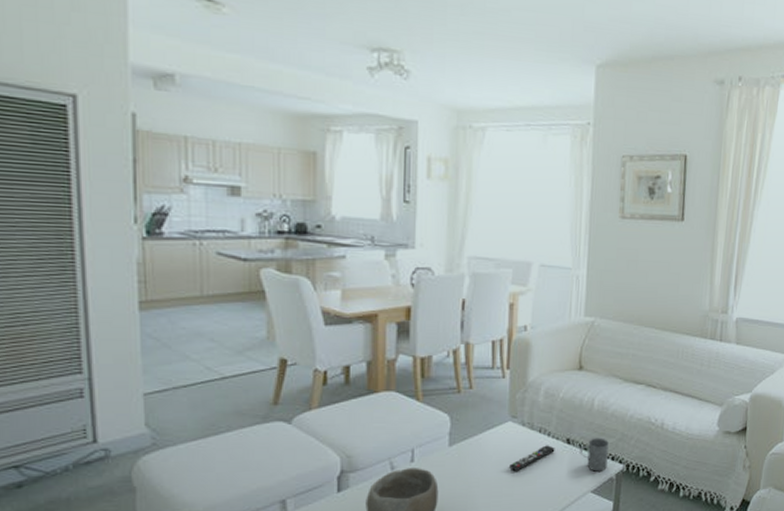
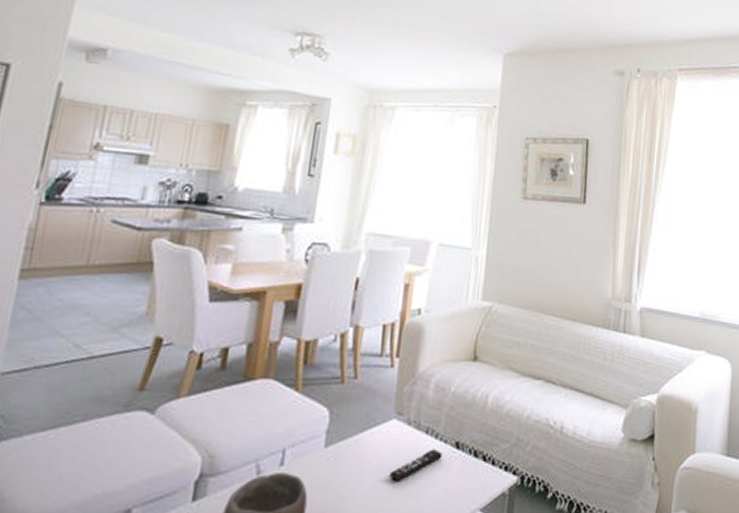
mug: present [580,438,609,472] -> none [469,442,502,484]

